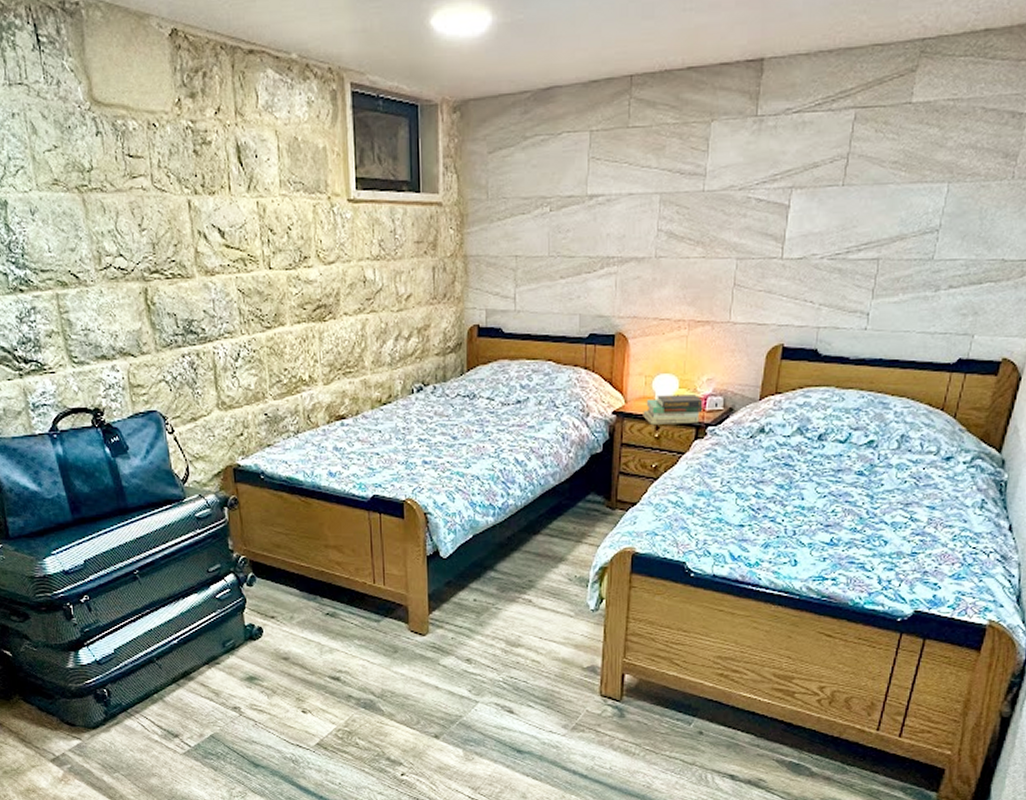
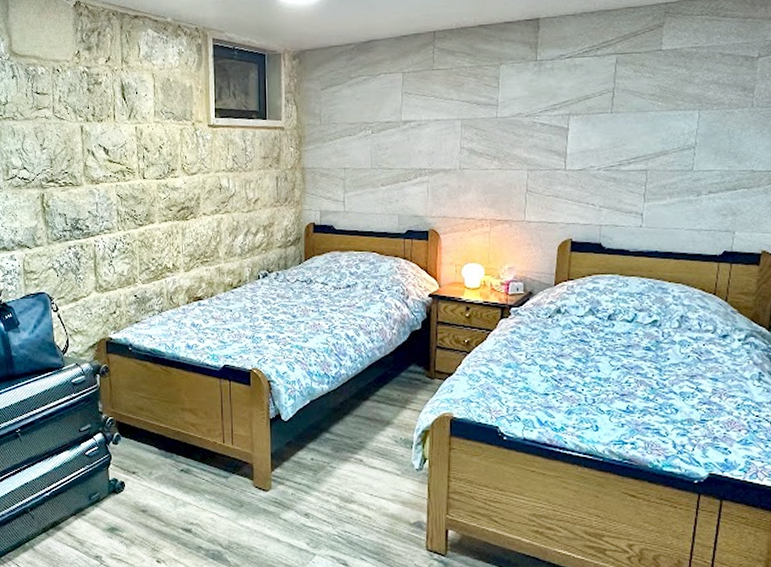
books: present [643,394,703,425] -> none [455,281,506,306]

